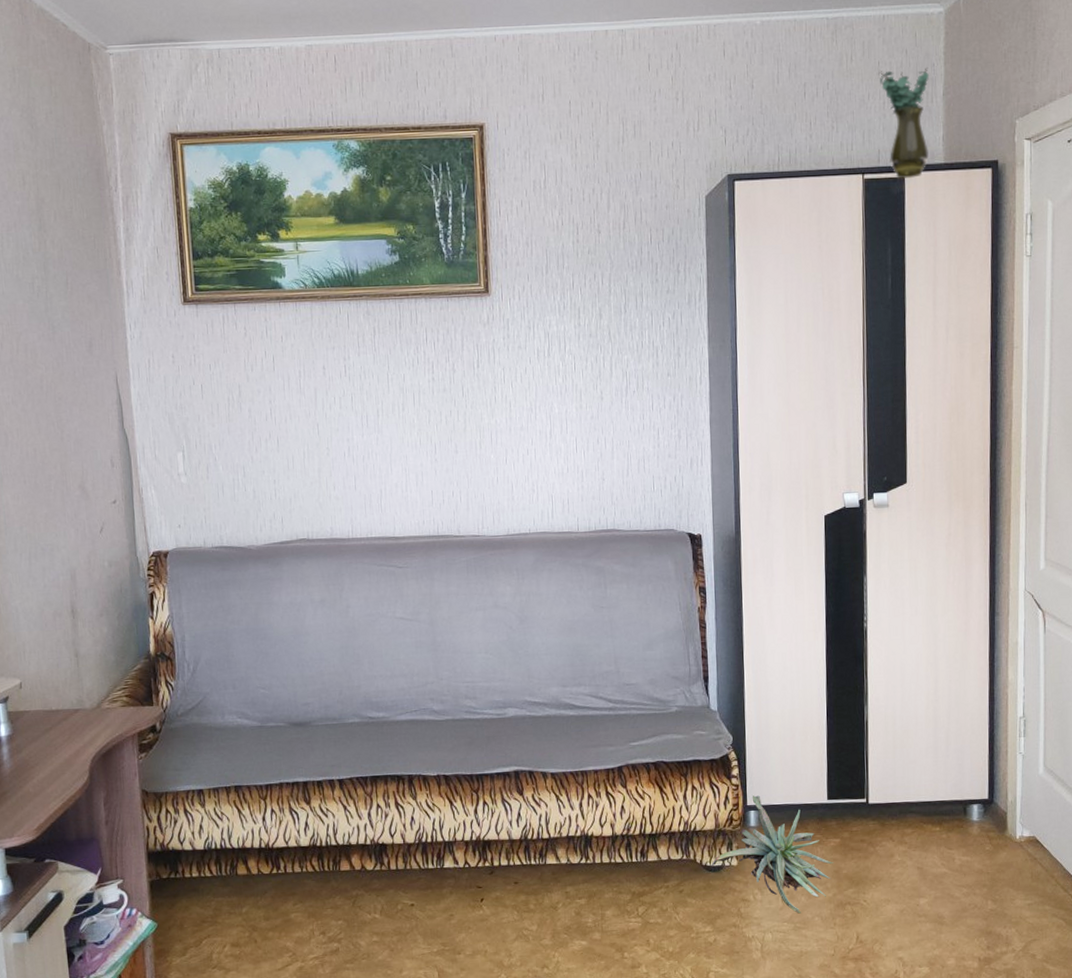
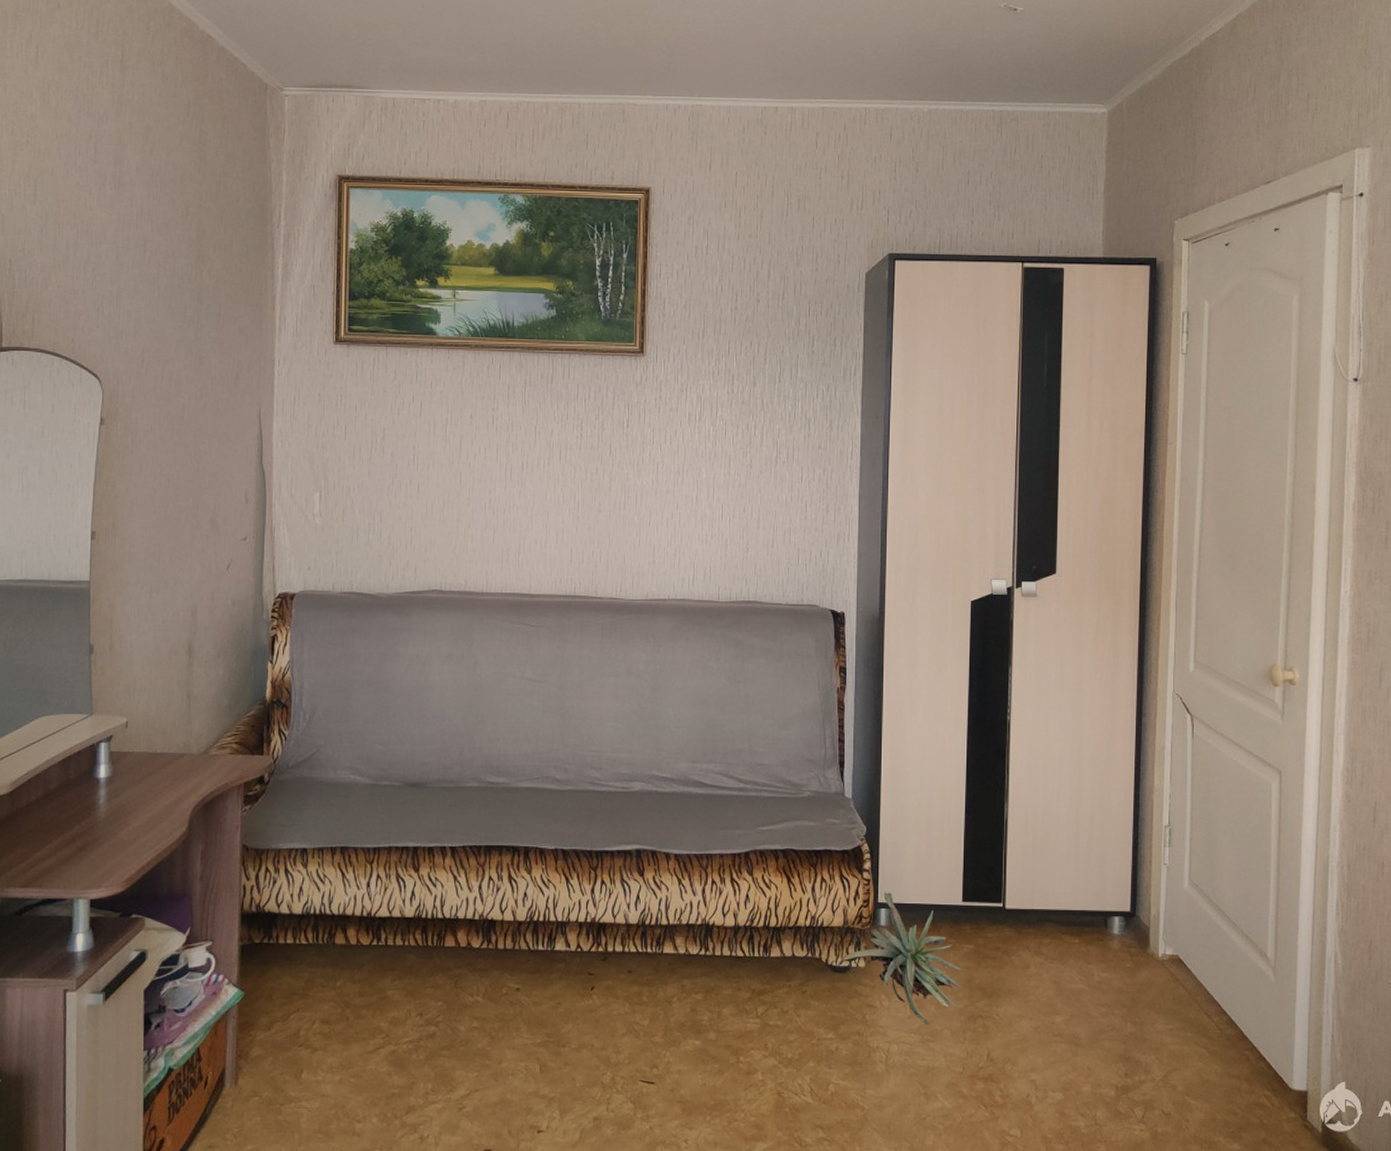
vase: present [880,67,929,179] -> none [1042,164,1090,269]

